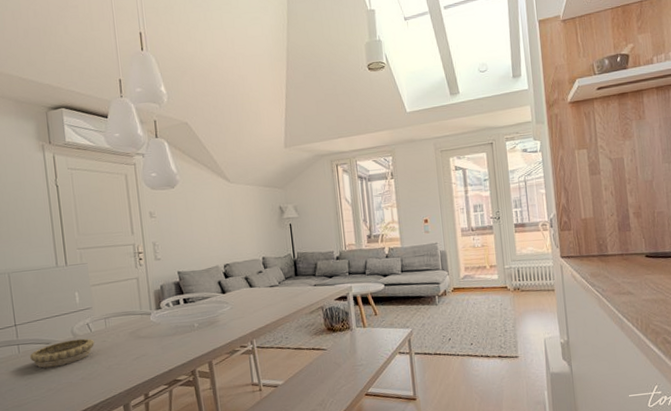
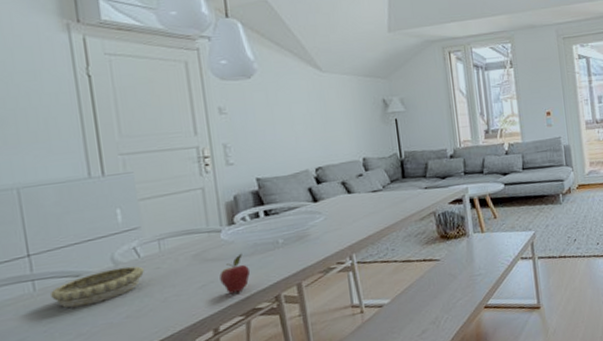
fruit: none [149,333,173,367] -> present [219,253,251,294]

